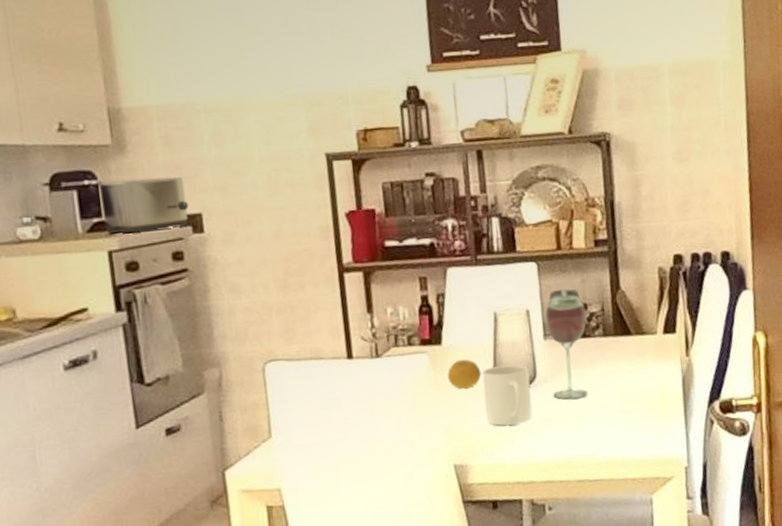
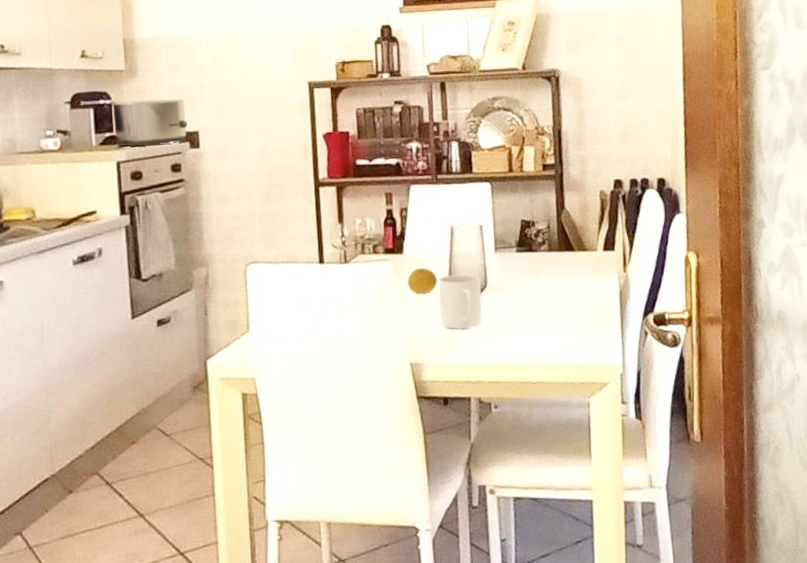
wineglass: present [545,289,587,400] -> none [496,207,534,307]

